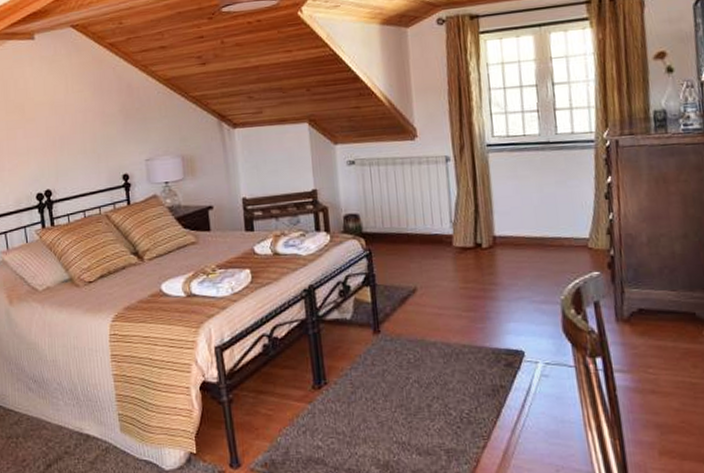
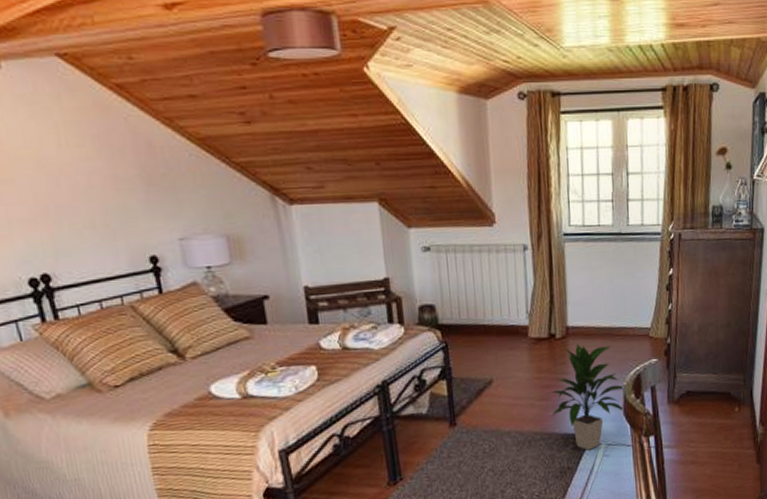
indoor plant: none [477,253,565,368] -> present [549,343,625,450]

